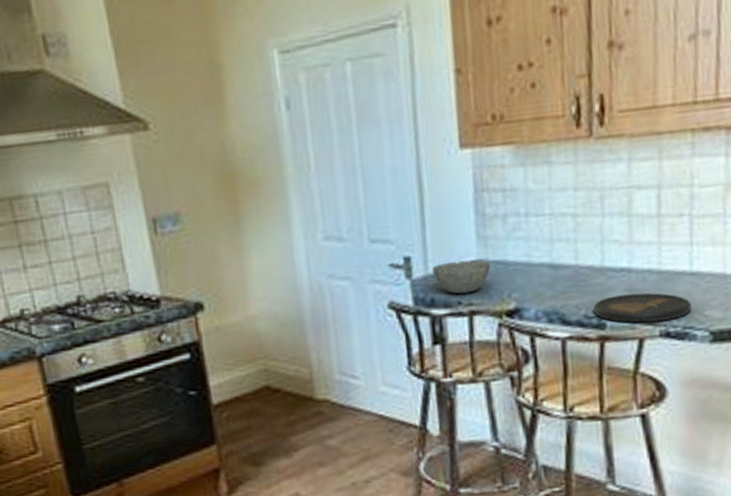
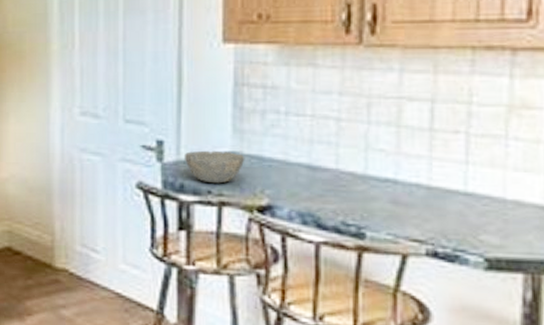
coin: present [593,292,692,323] -> none [352,206,465,239]

